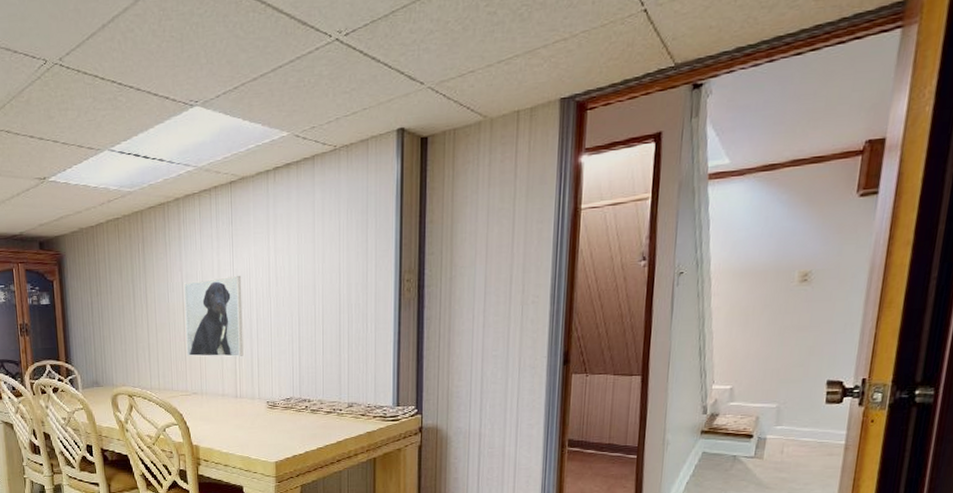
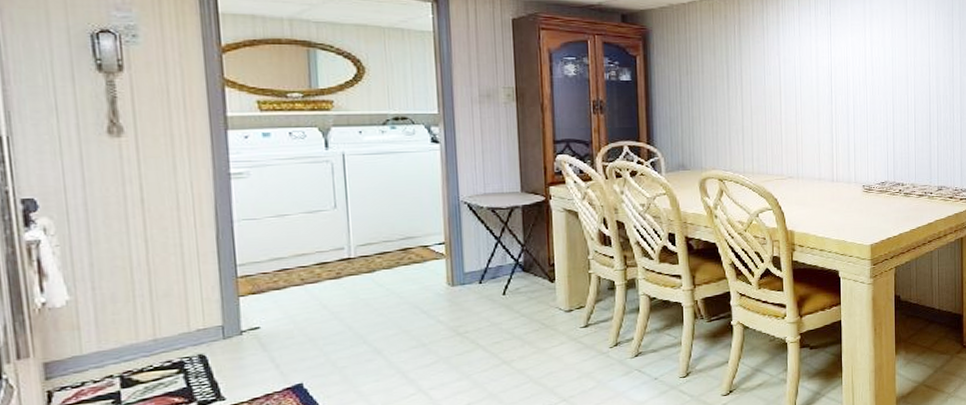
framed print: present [183,275,244,357] -> none [781,63,840,141]

